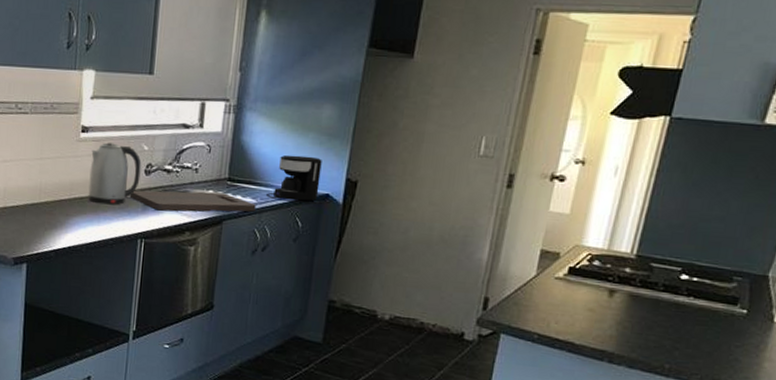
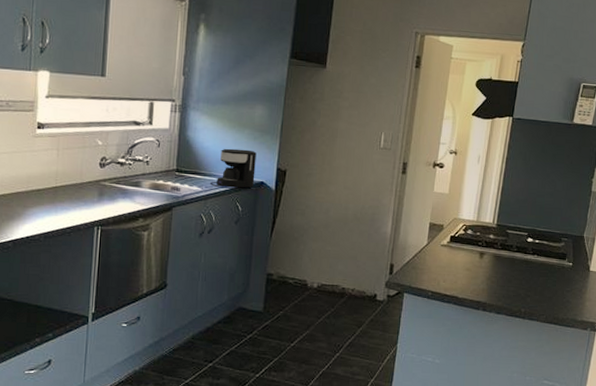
kettle: present [88,142,142,205] -> none [45,138,96,196]
cutting board: present [129,190,256,212] -> none [85,181,202,200]

